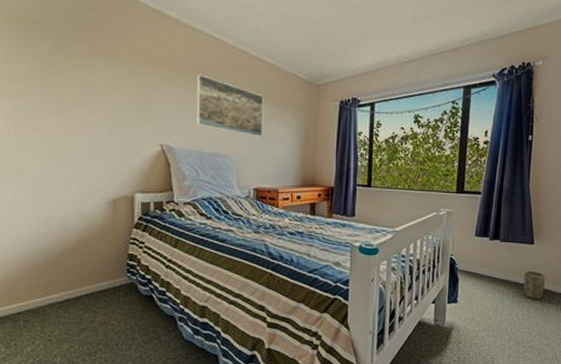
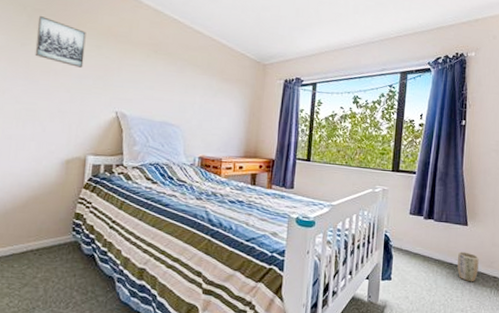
wall art: none [64,40,120,99] -> present [35,15,86,69]
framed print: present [196,74,264,137] -> none [150,50,214,109]

